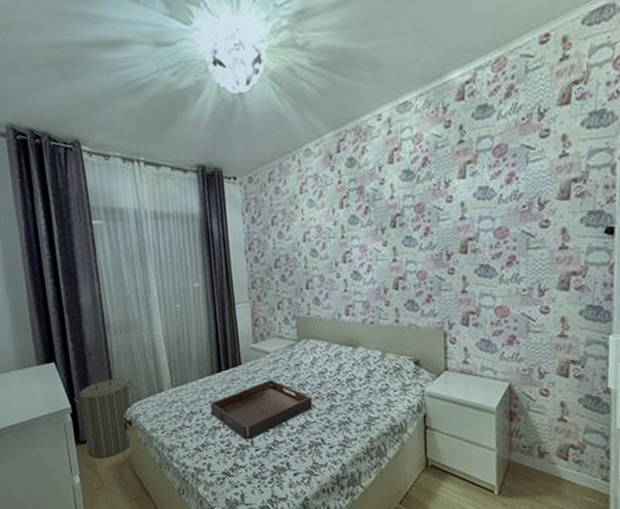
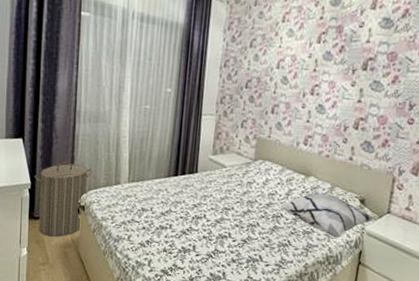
serving tray: present [210,380,313,440] -> none [160,192,258,244]
decorative pillow: none [333,361,433,406] -> present [280,192,375,239]

